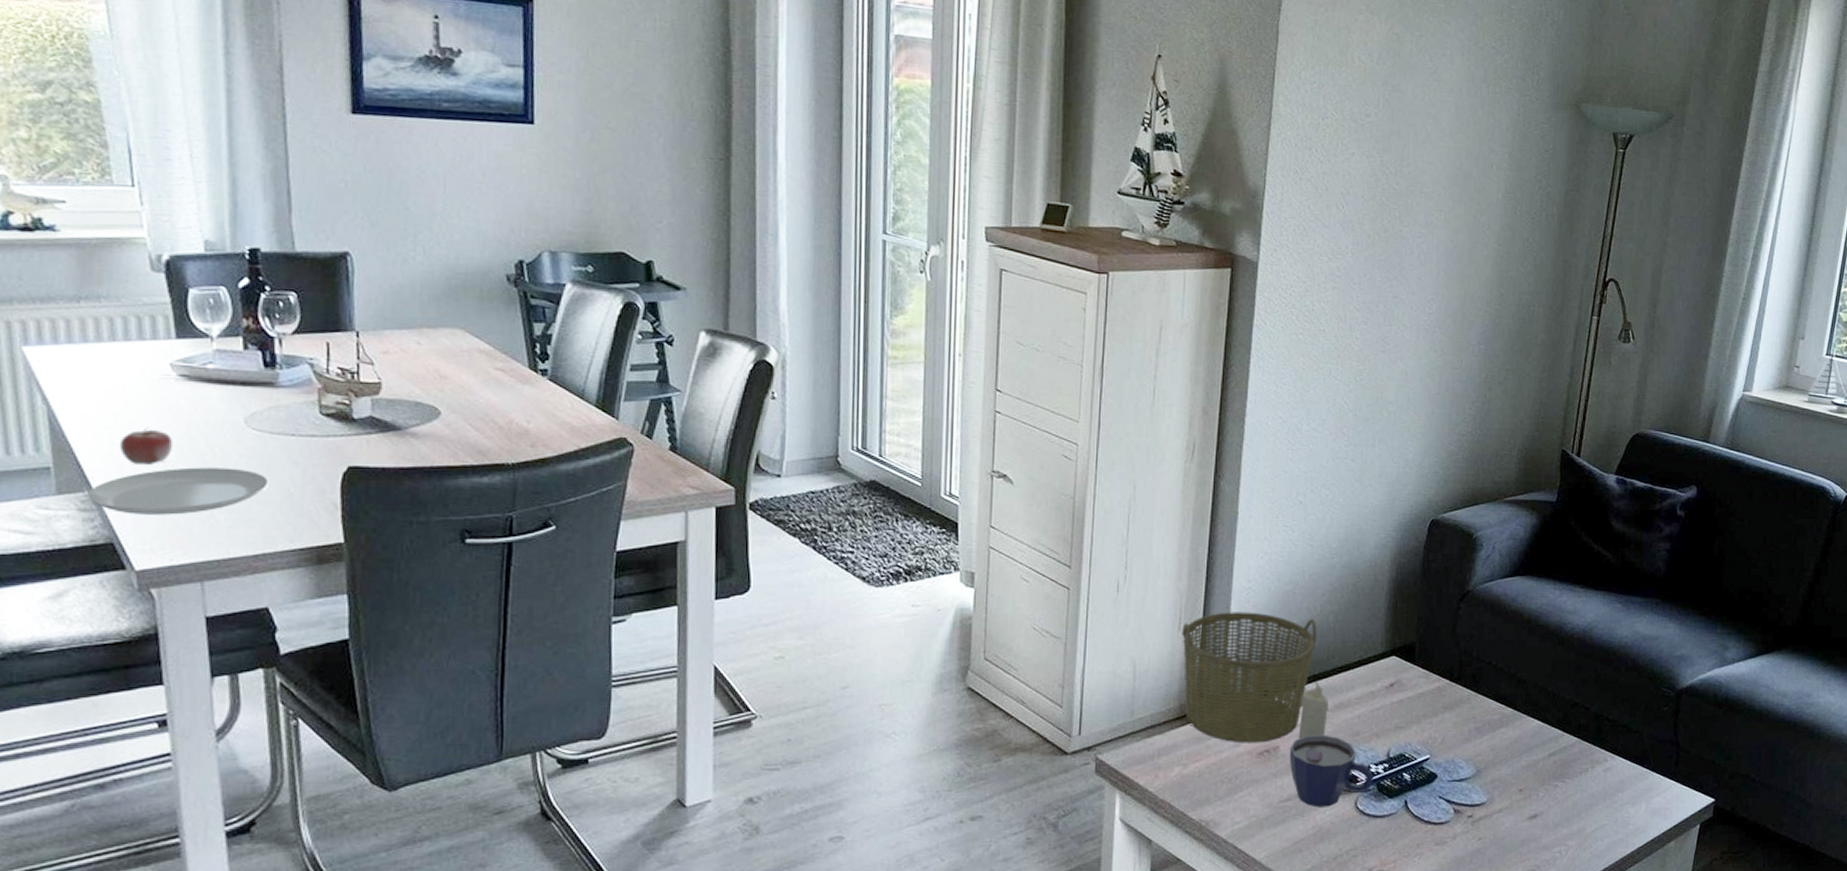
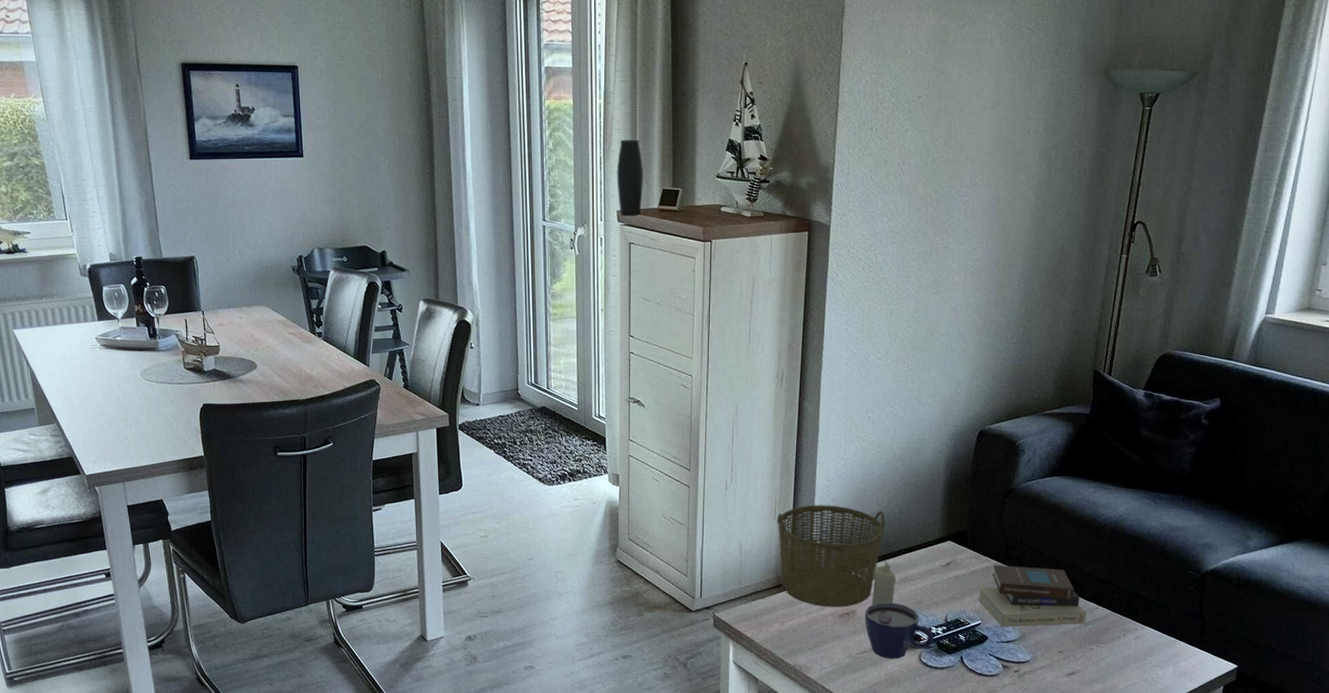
plate: present [87,467,269,515] -> none [56,406,157,438]
fruit: present [119,427,174,465] -> none [71,380,101,405]
vase: none [986,137,1022,235] -> present [617,140,643,216]
books: none [1426,684,1551,762] -> present [978,564,1086,627]

